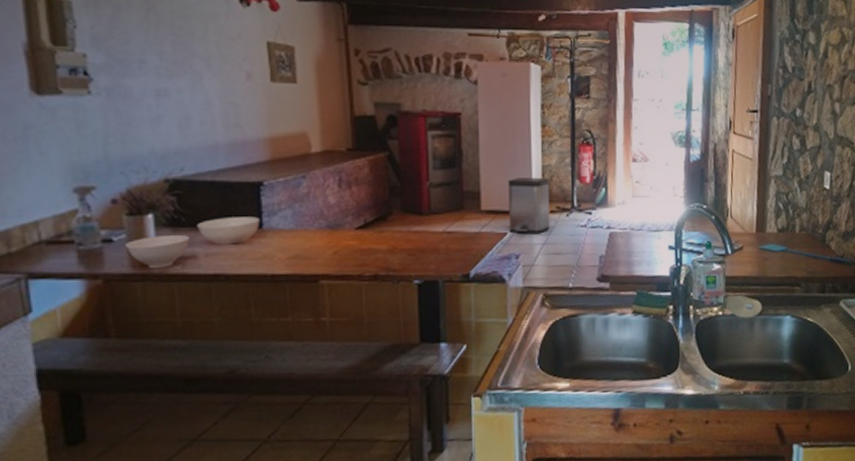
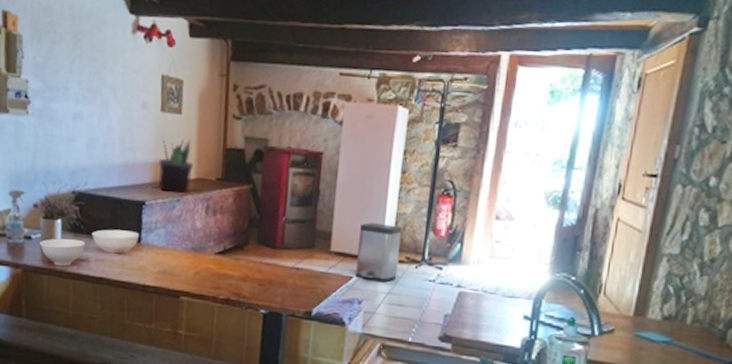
planter: none [275,109,317,169] -> present [158,136,193,194]

